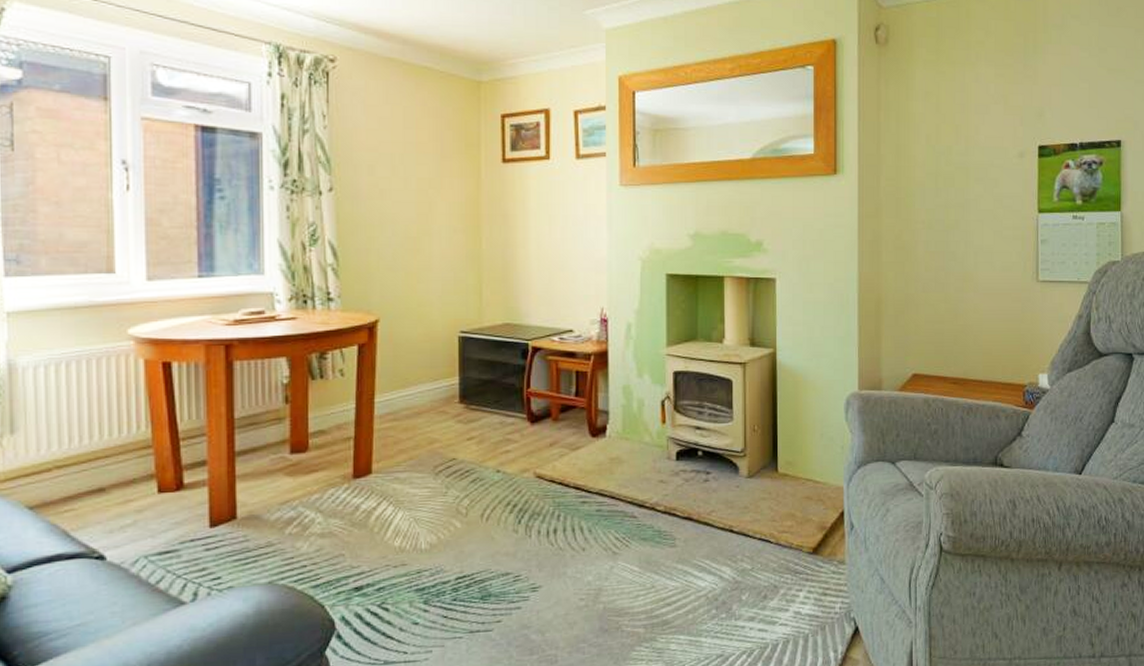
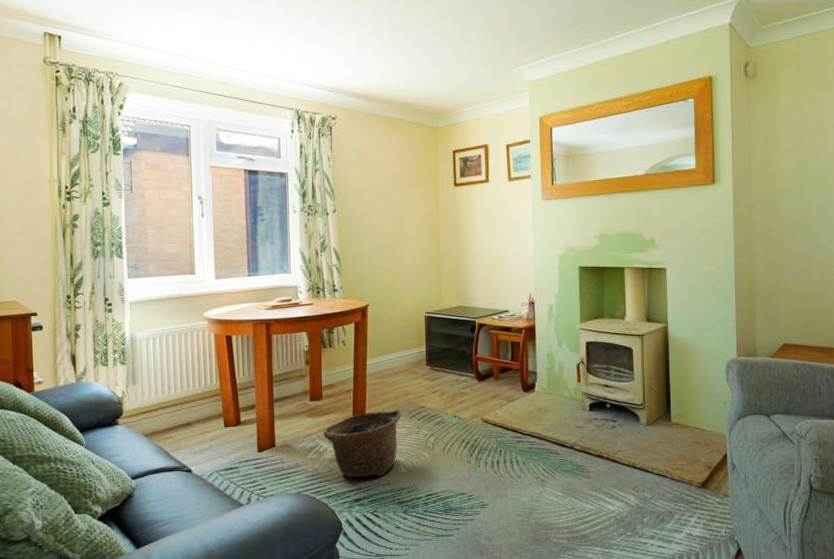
basket: none [309,463,423,558] -> present [323,409,401,478]

